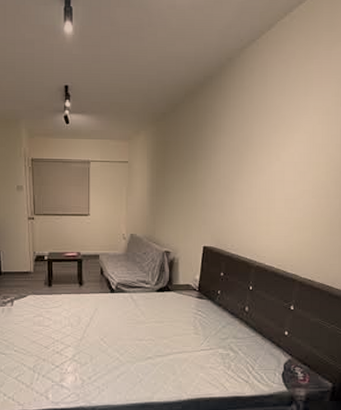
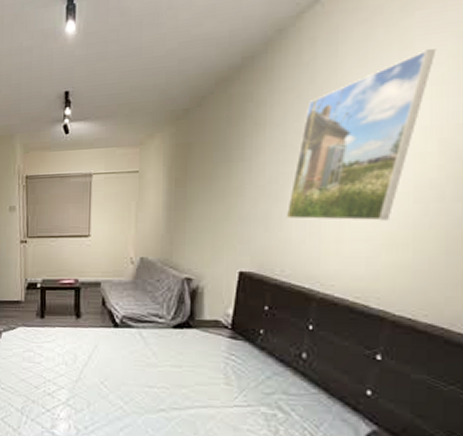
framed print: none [234,89,326,210] -> present [285,49,437,221]

